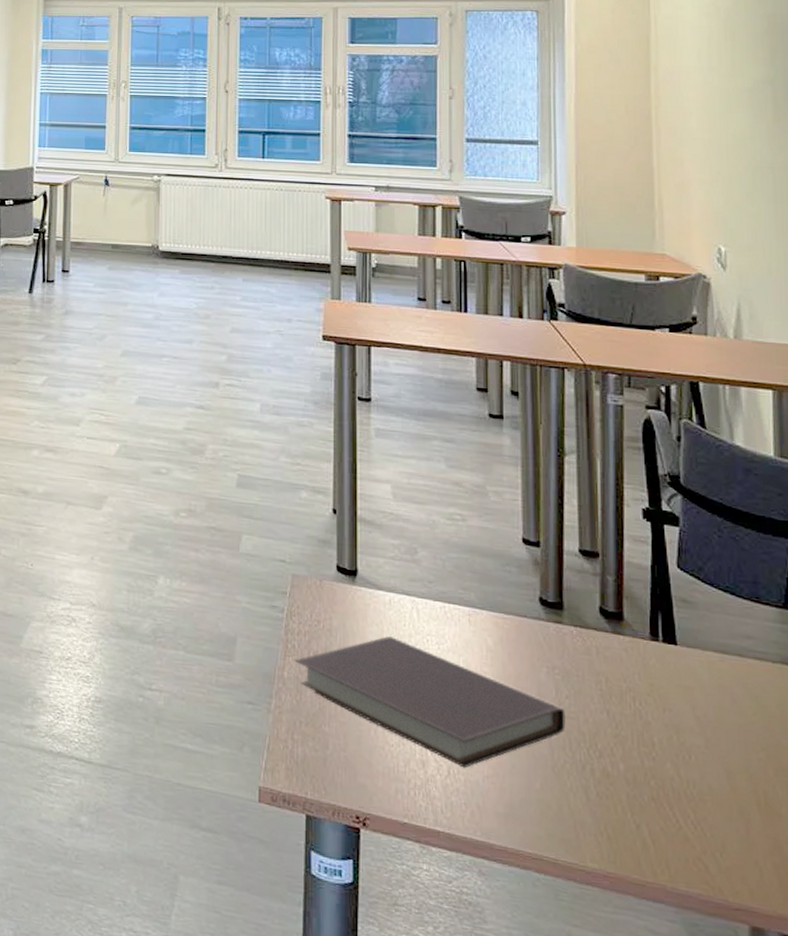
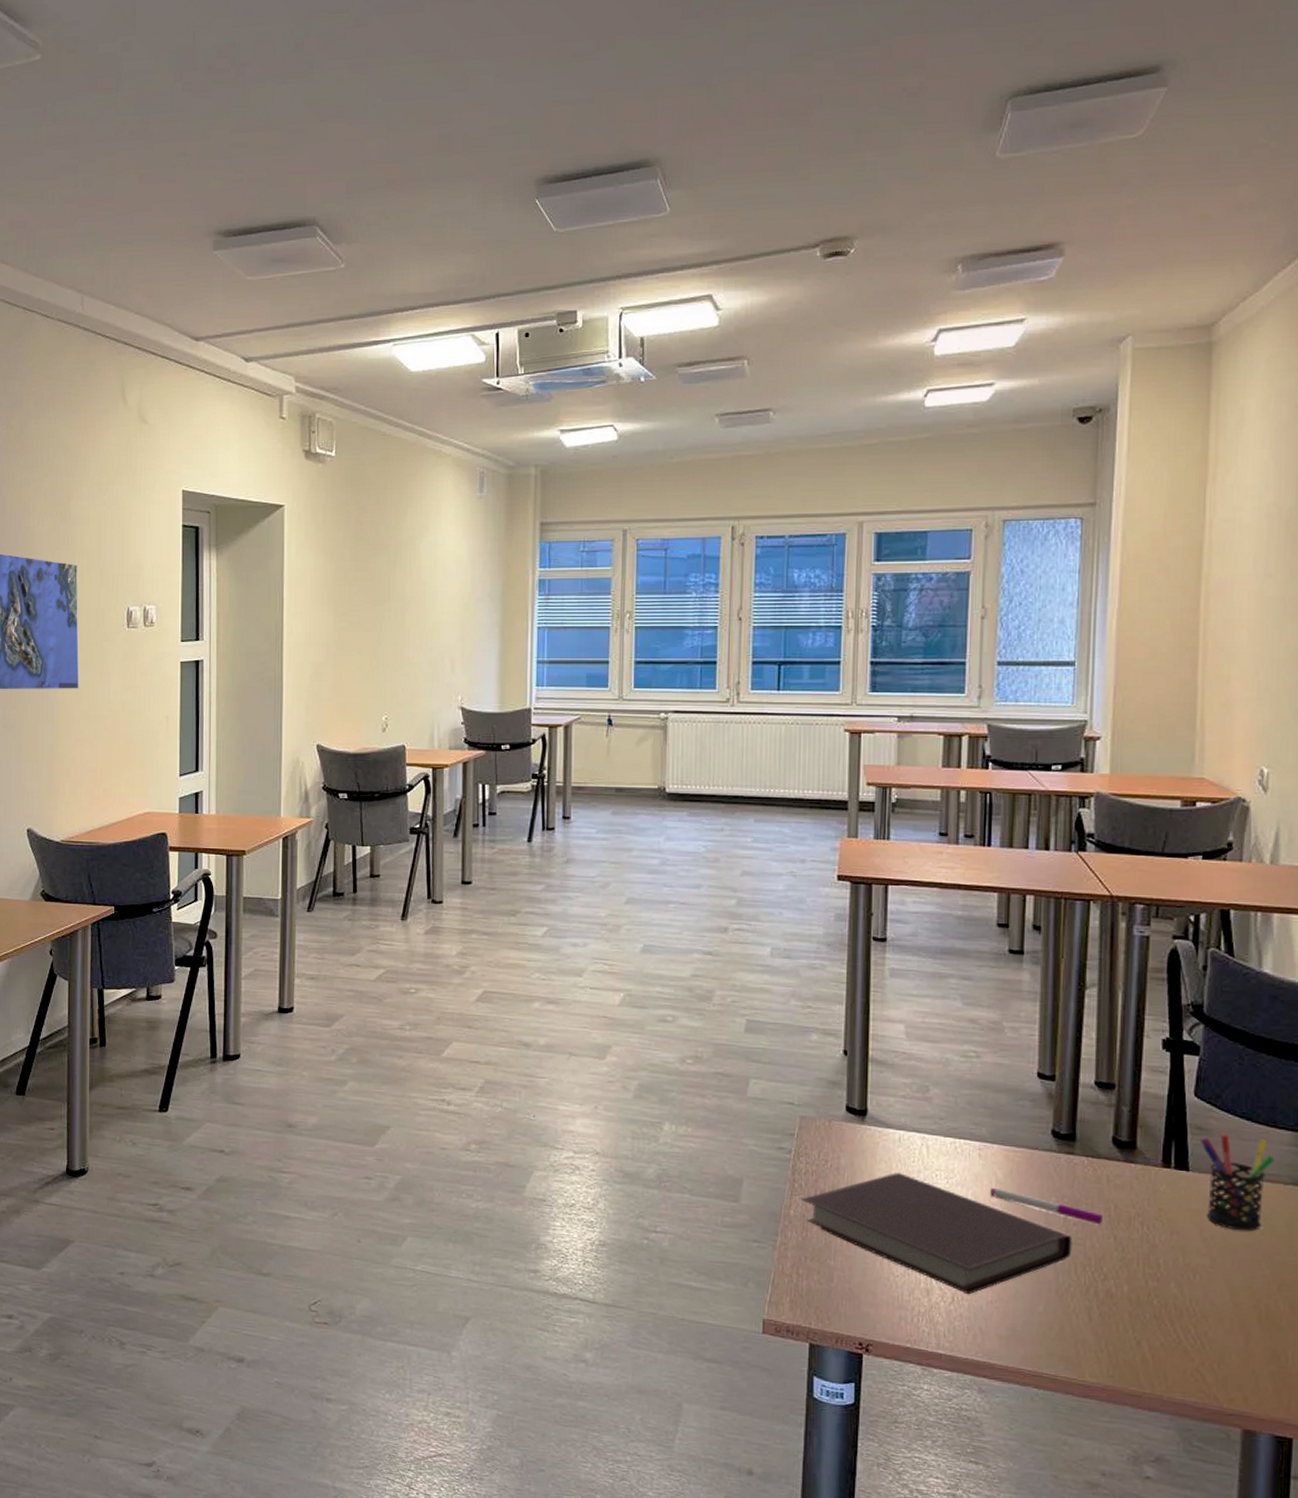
pen: none [480,655,594,699] -> present [989,1187,1102,1225]
pen holder: none [685,607,761,711] -> present [1199,1133,1275,1231]

